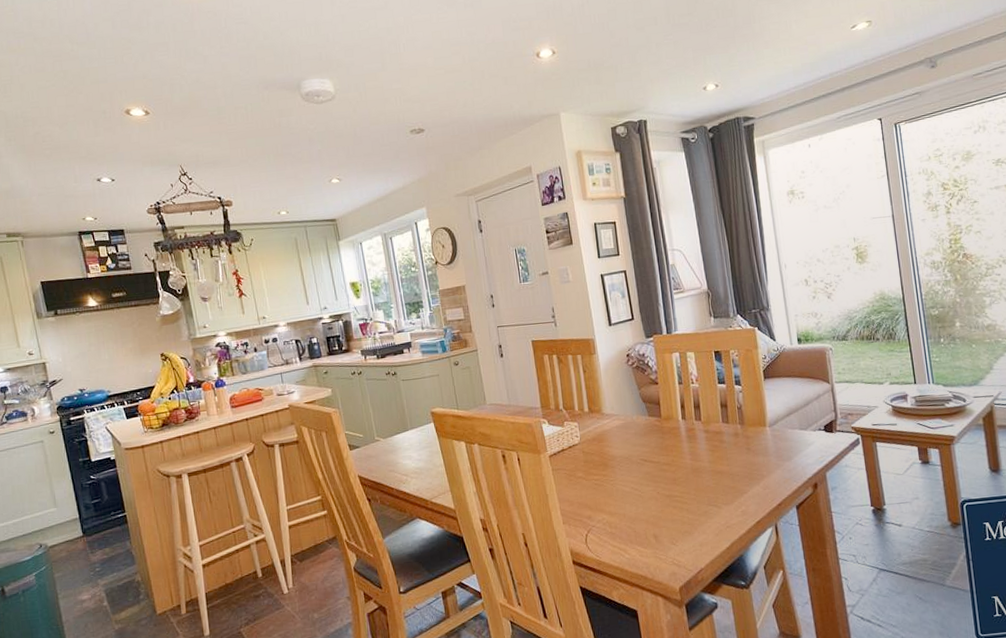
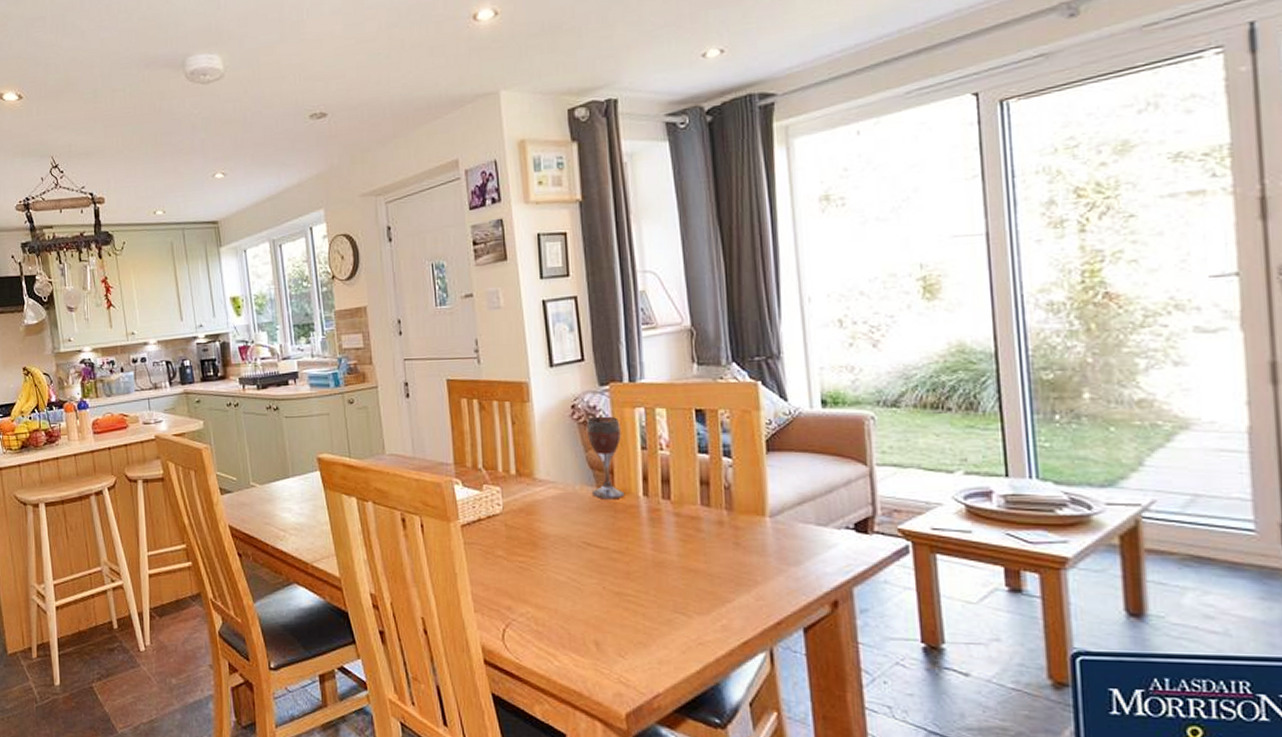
cup: none [638,361,669,425] -> present [586,416,626,500]

